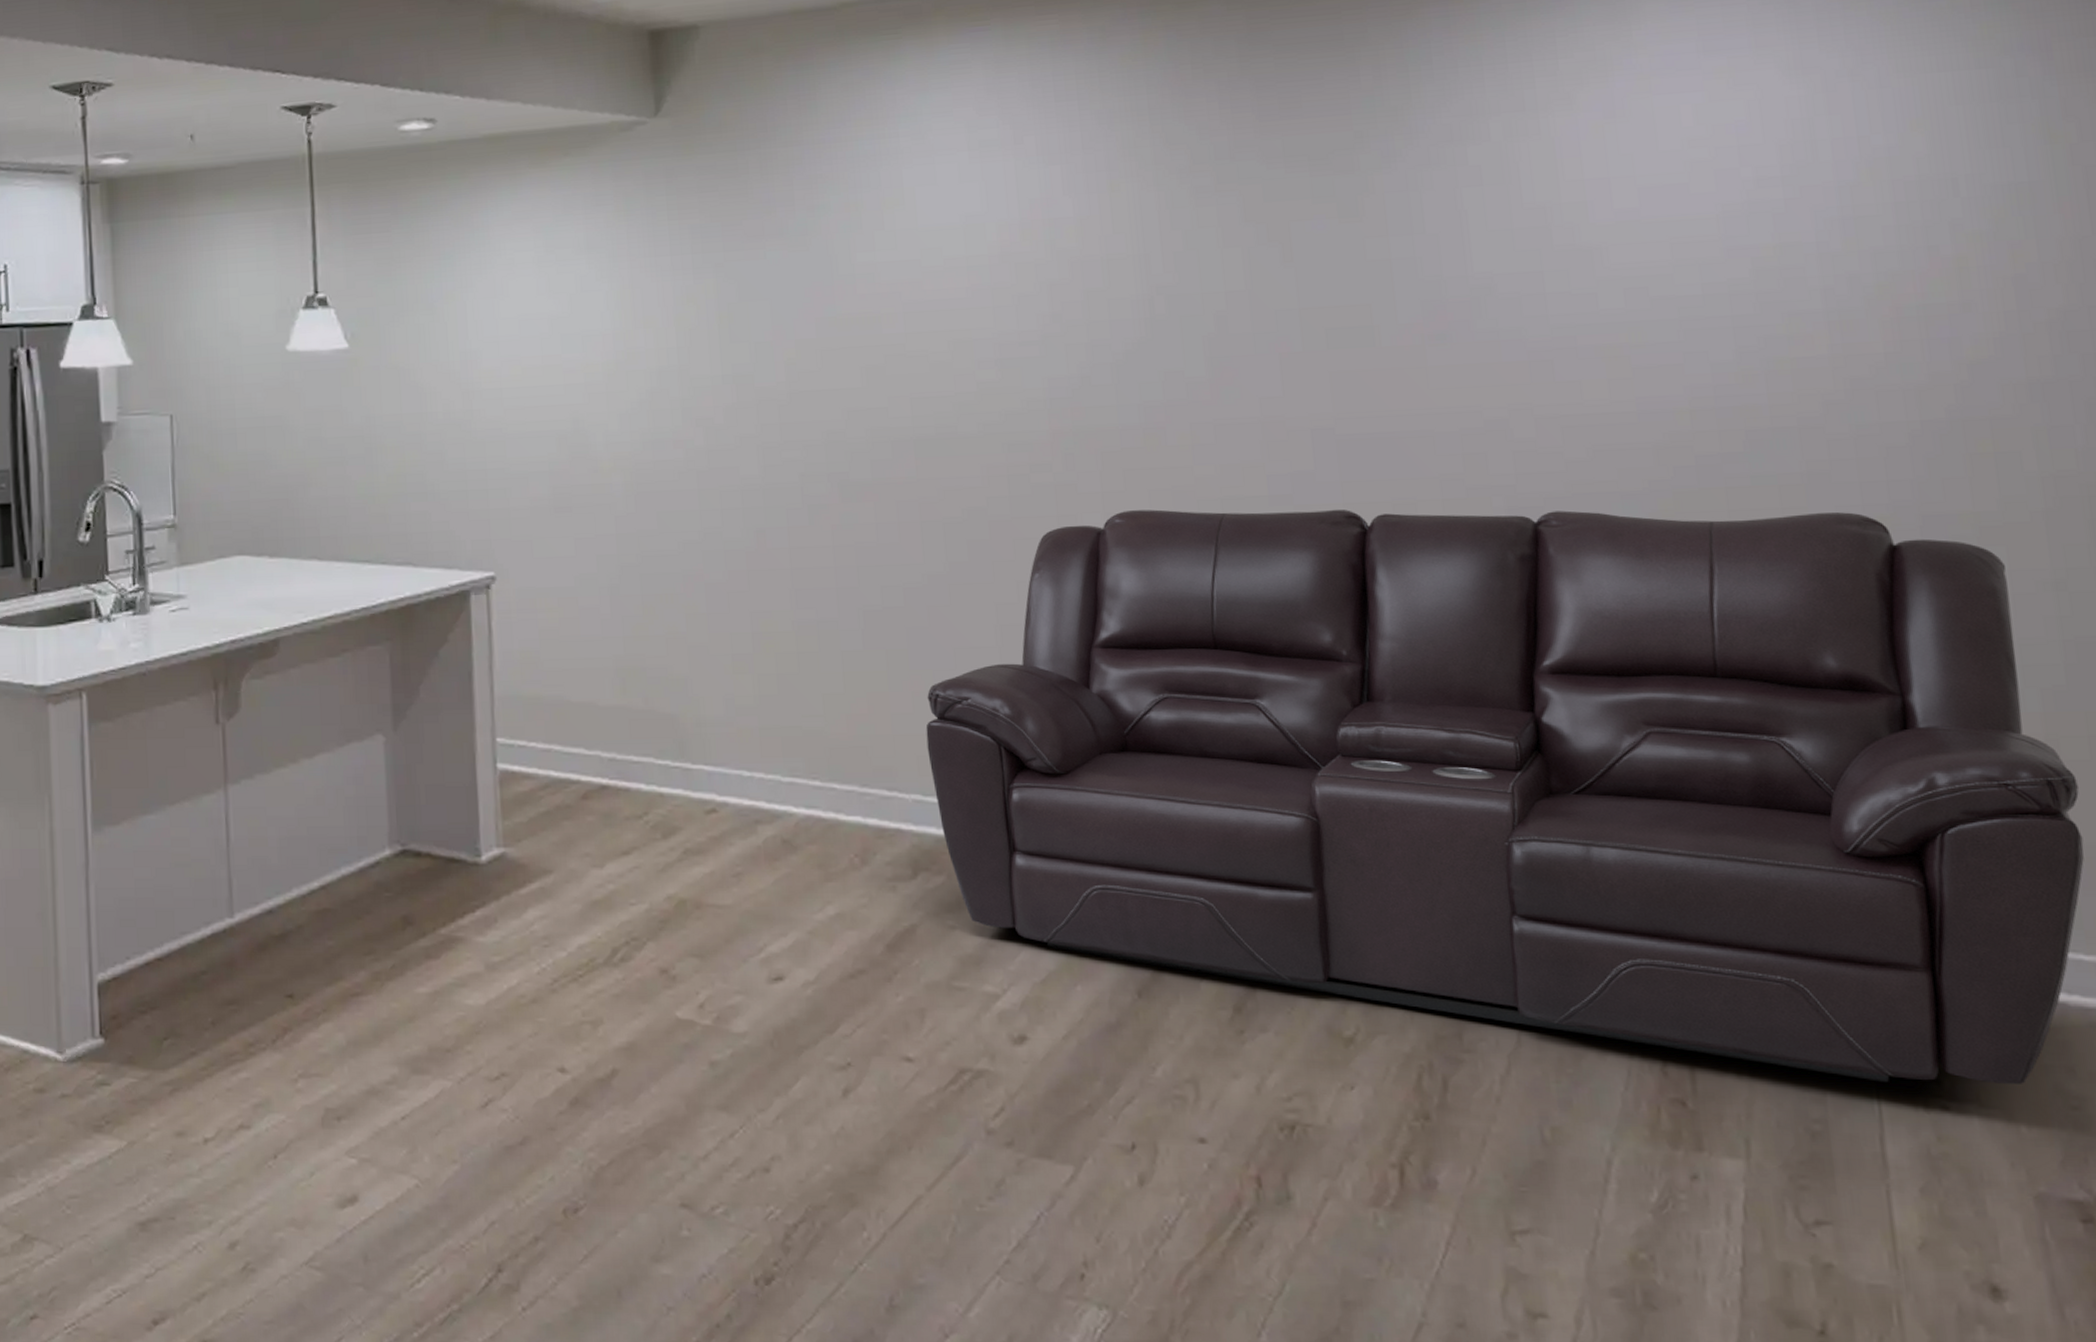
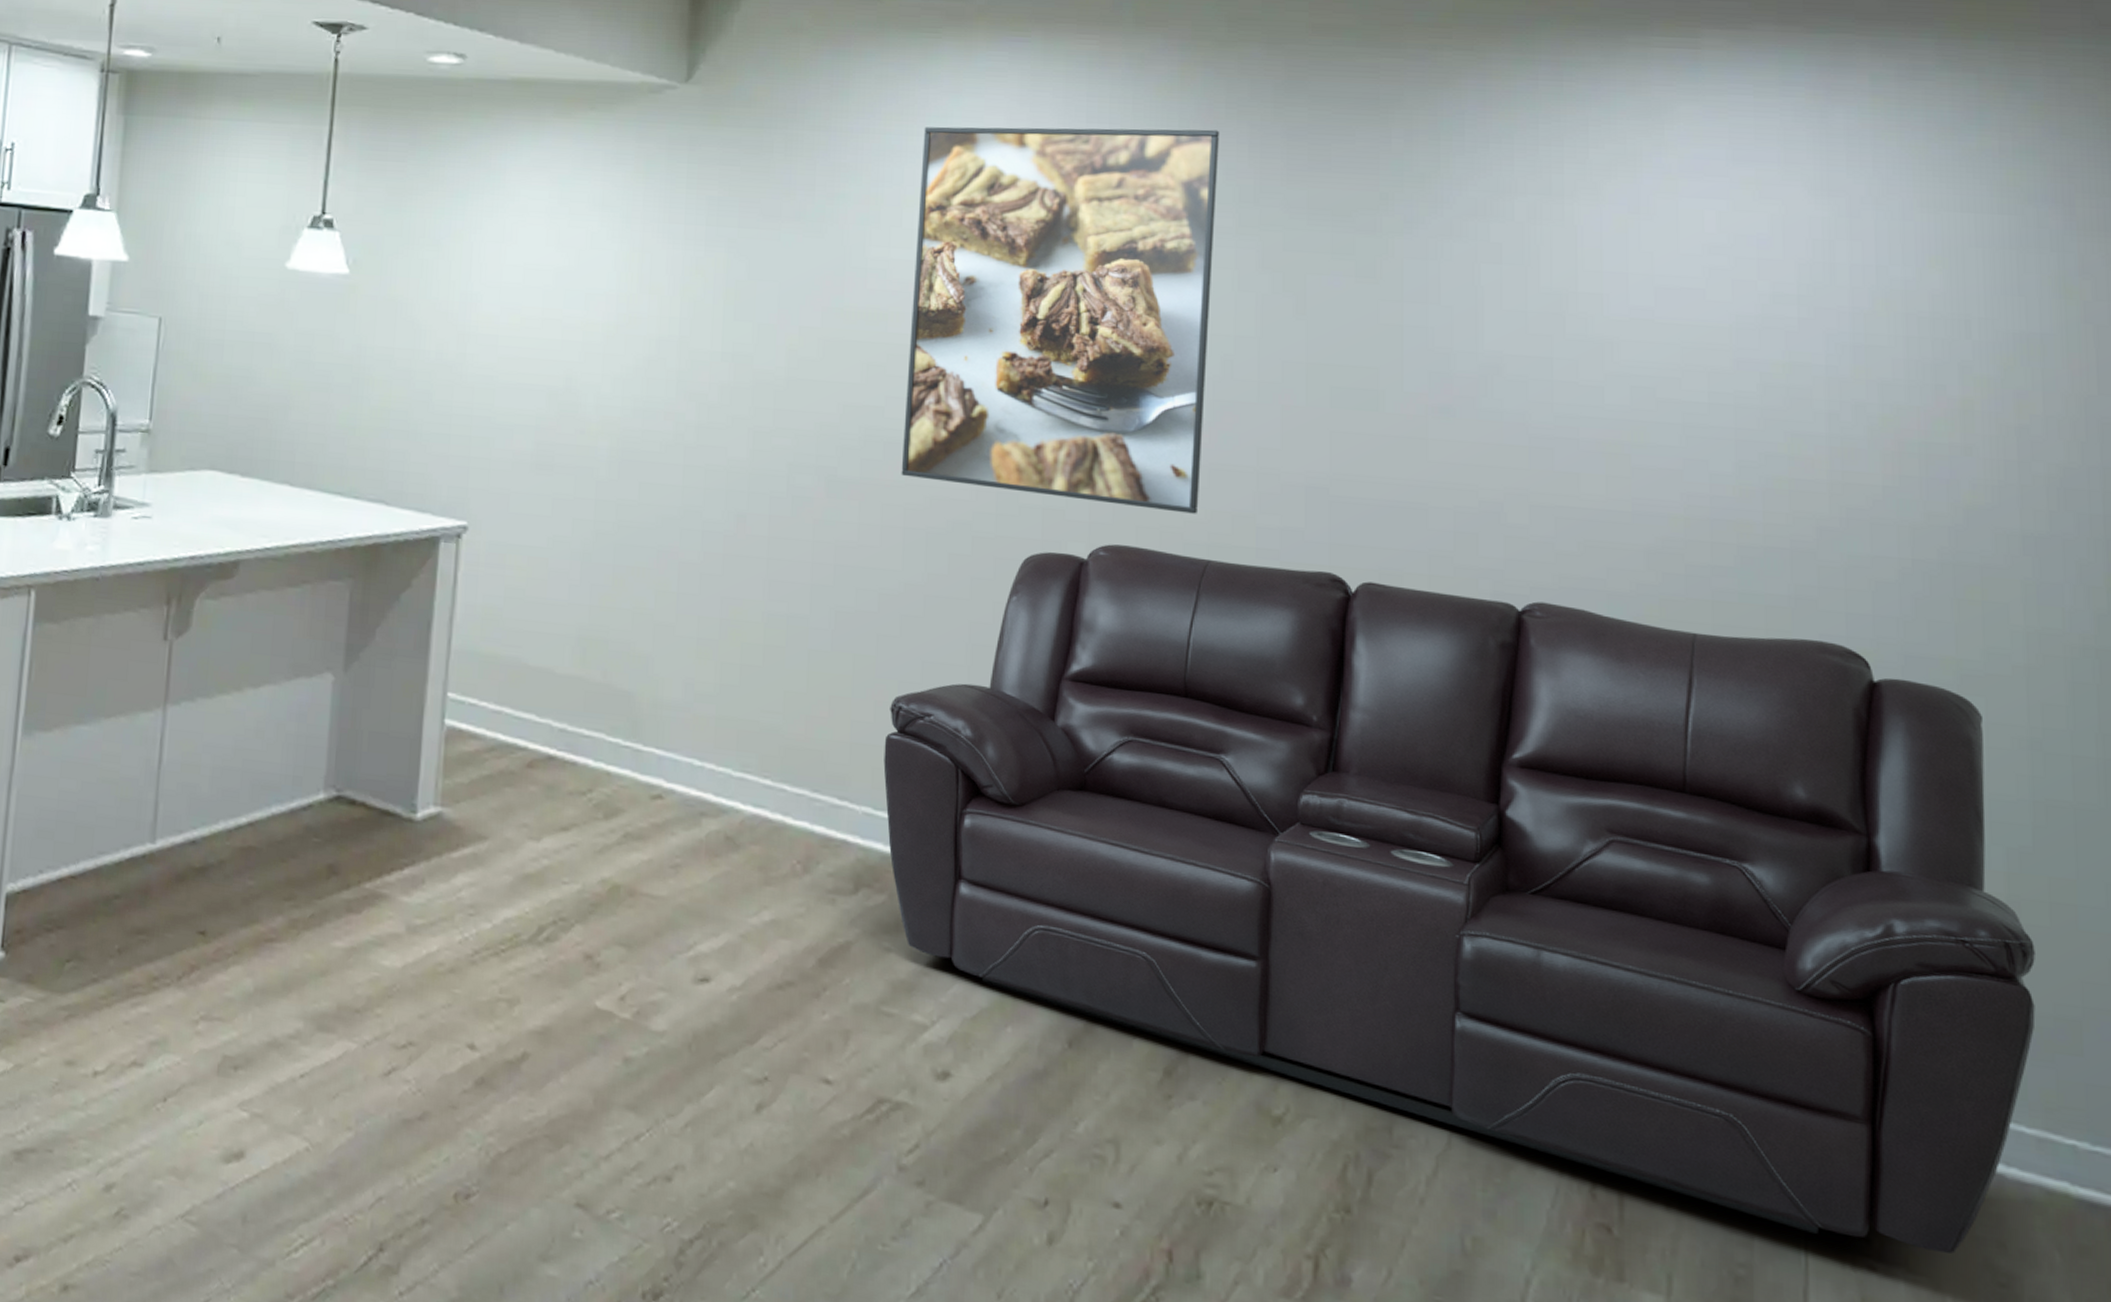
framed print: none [895,91,1208,472] -> present [901,126,1220,514]

